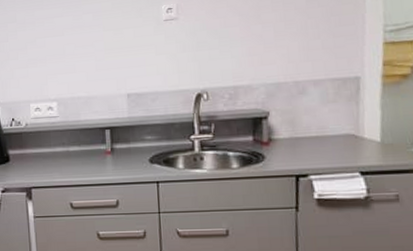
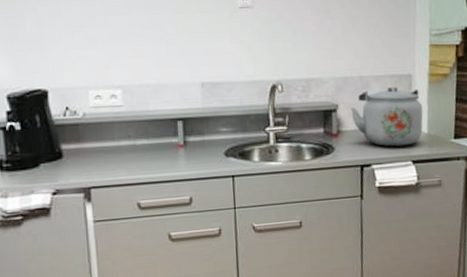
kettle: none [284,90,375,156] -> present [351,86,423,147]

